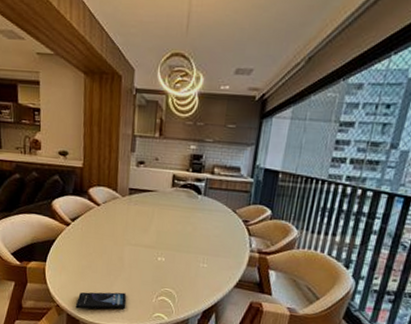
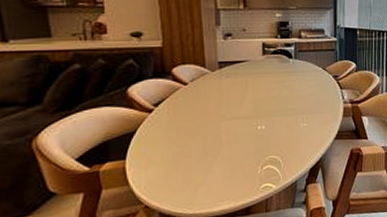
smartphone: present [75,292,127,310] -> none [169,171,230,204]

